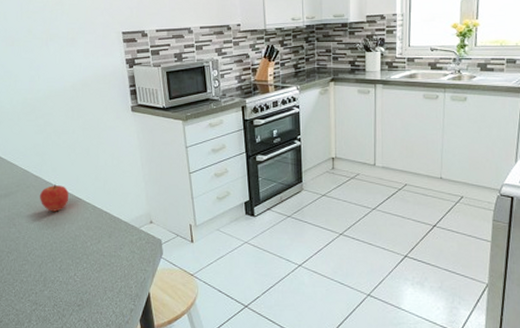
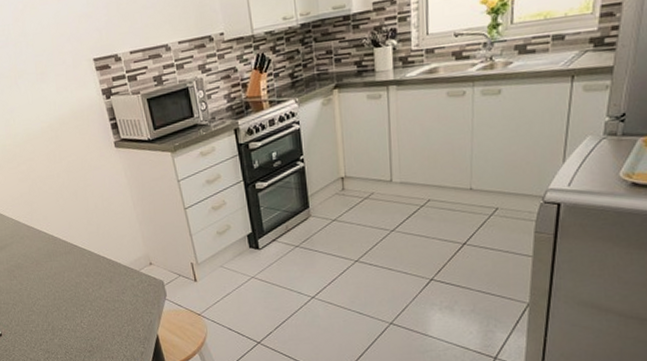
fruit: present [40,184,69,212] -> none [35,232,64,261]

